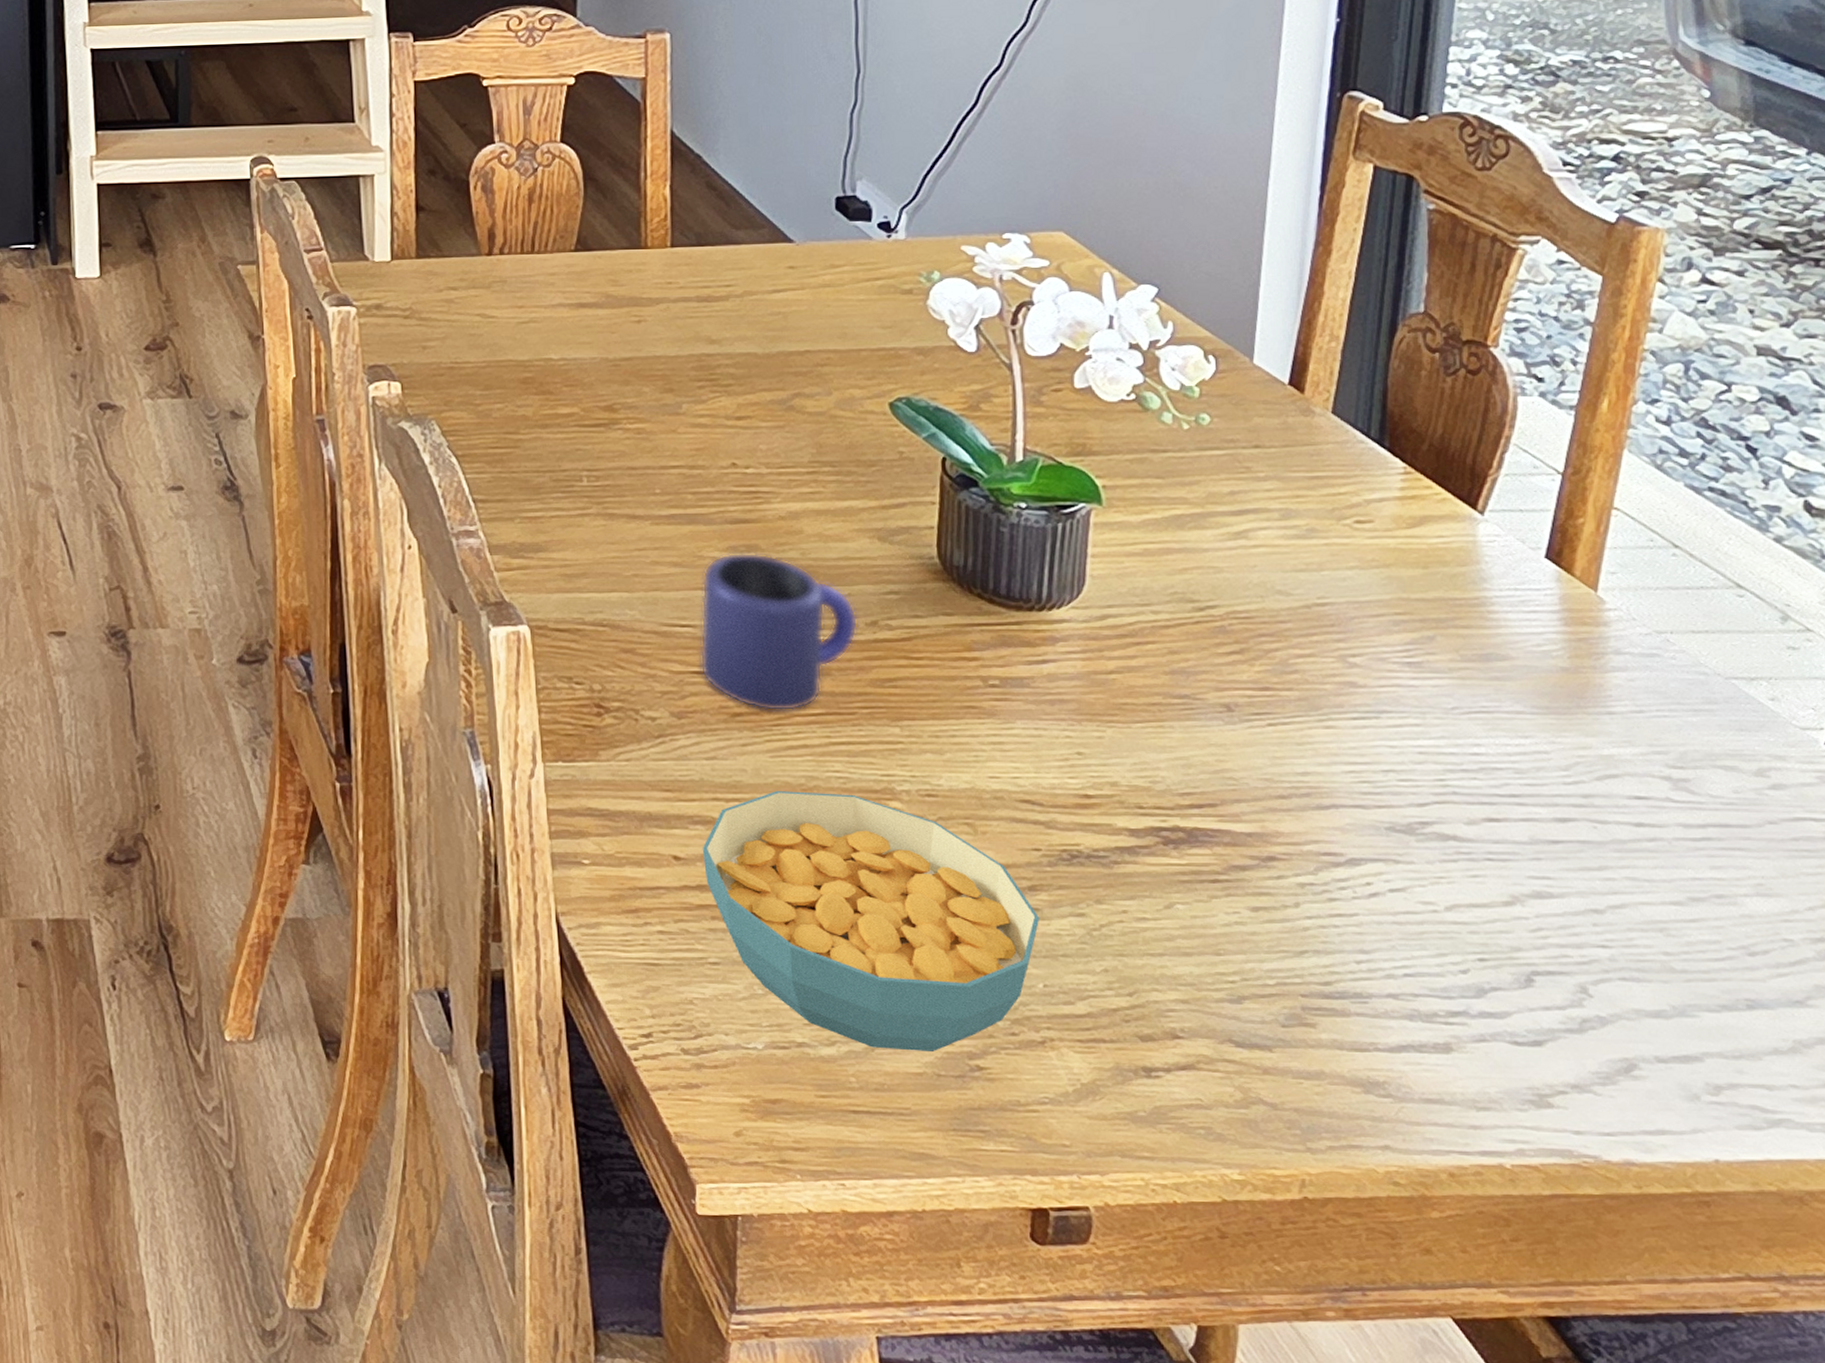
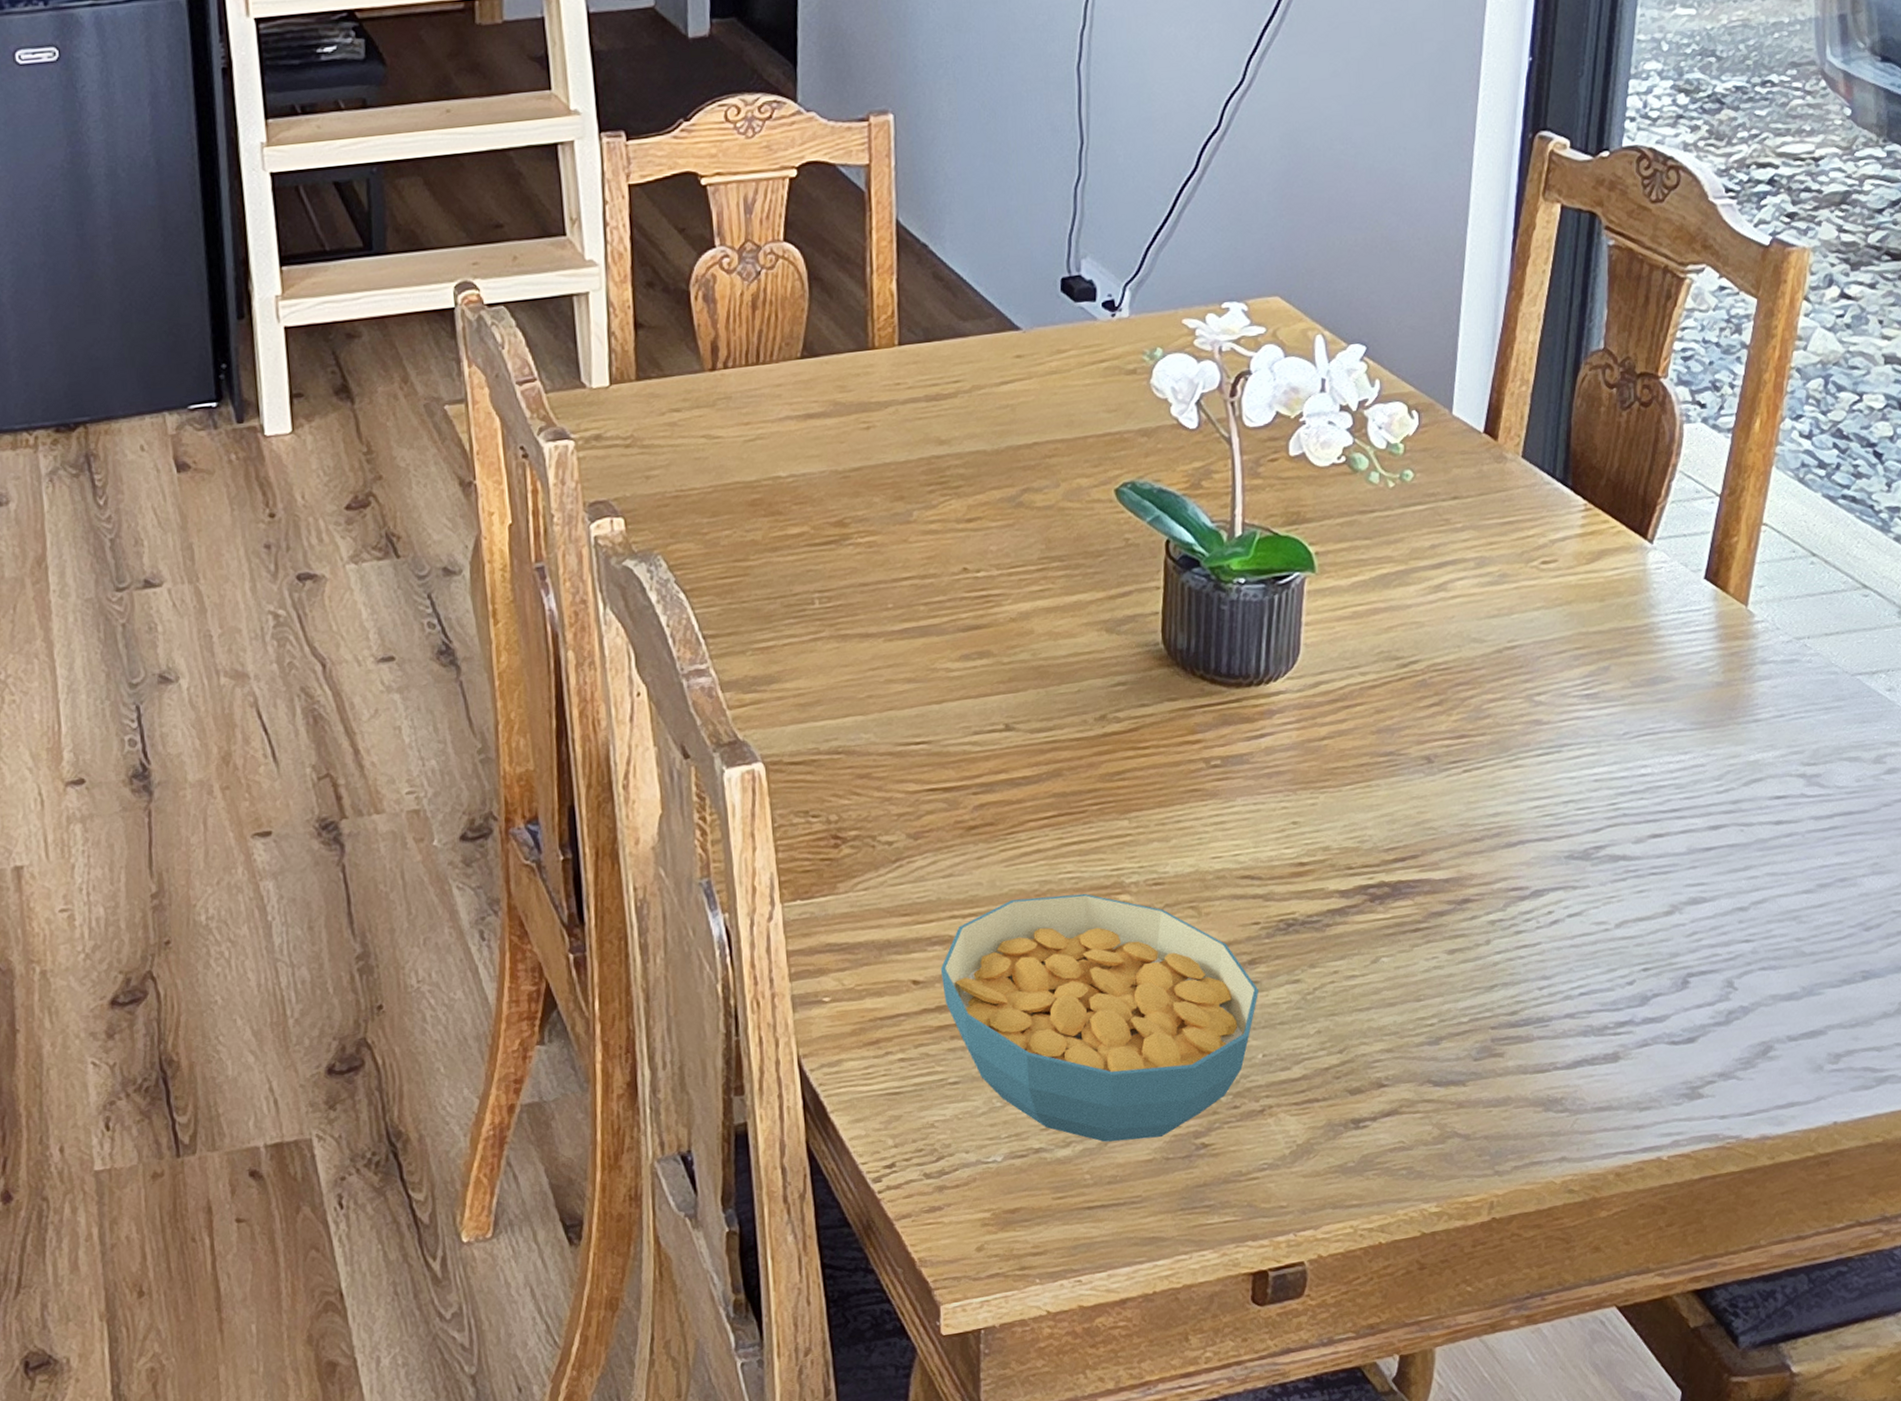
mug: present [699,552,859,711] -> none [934,658,1088,820]

